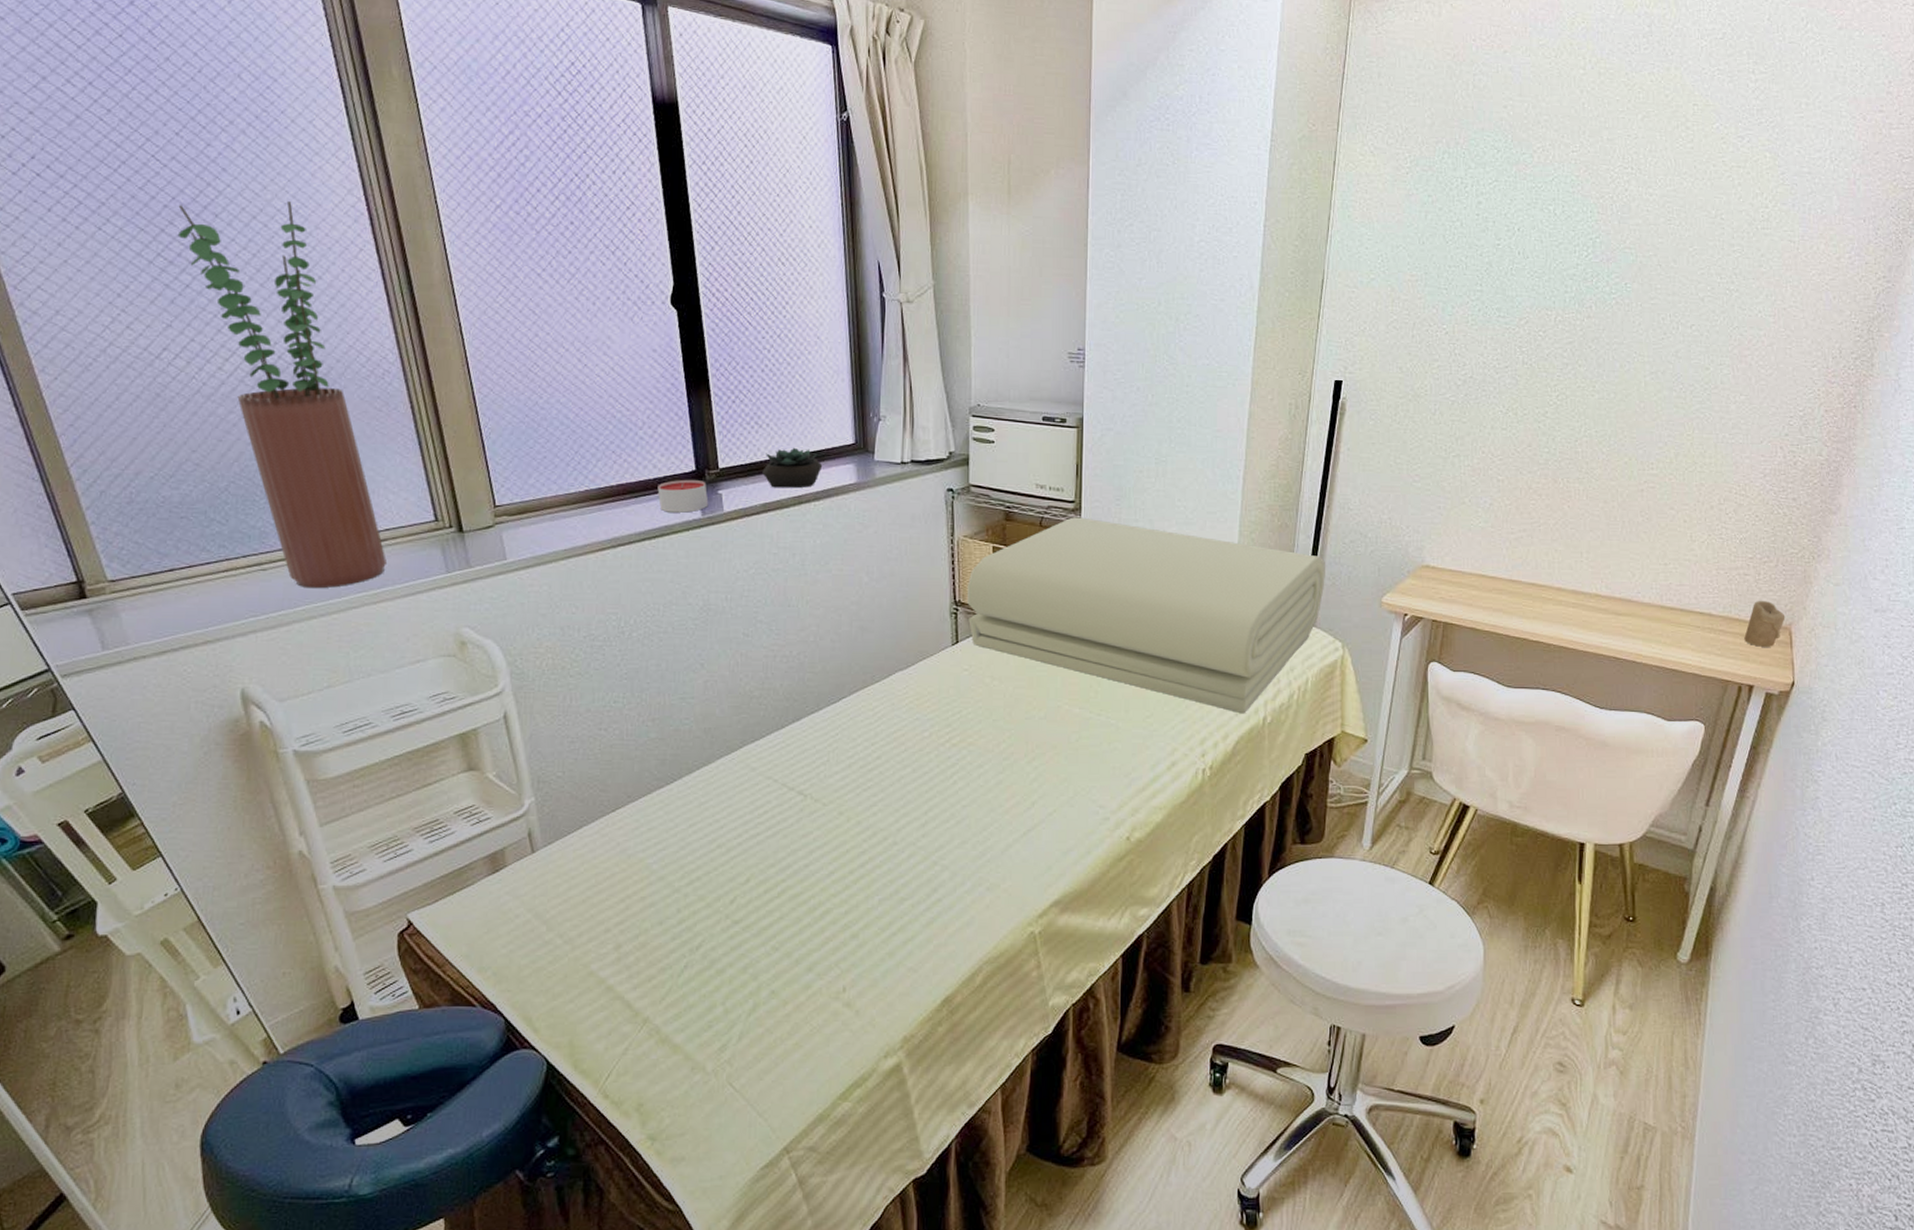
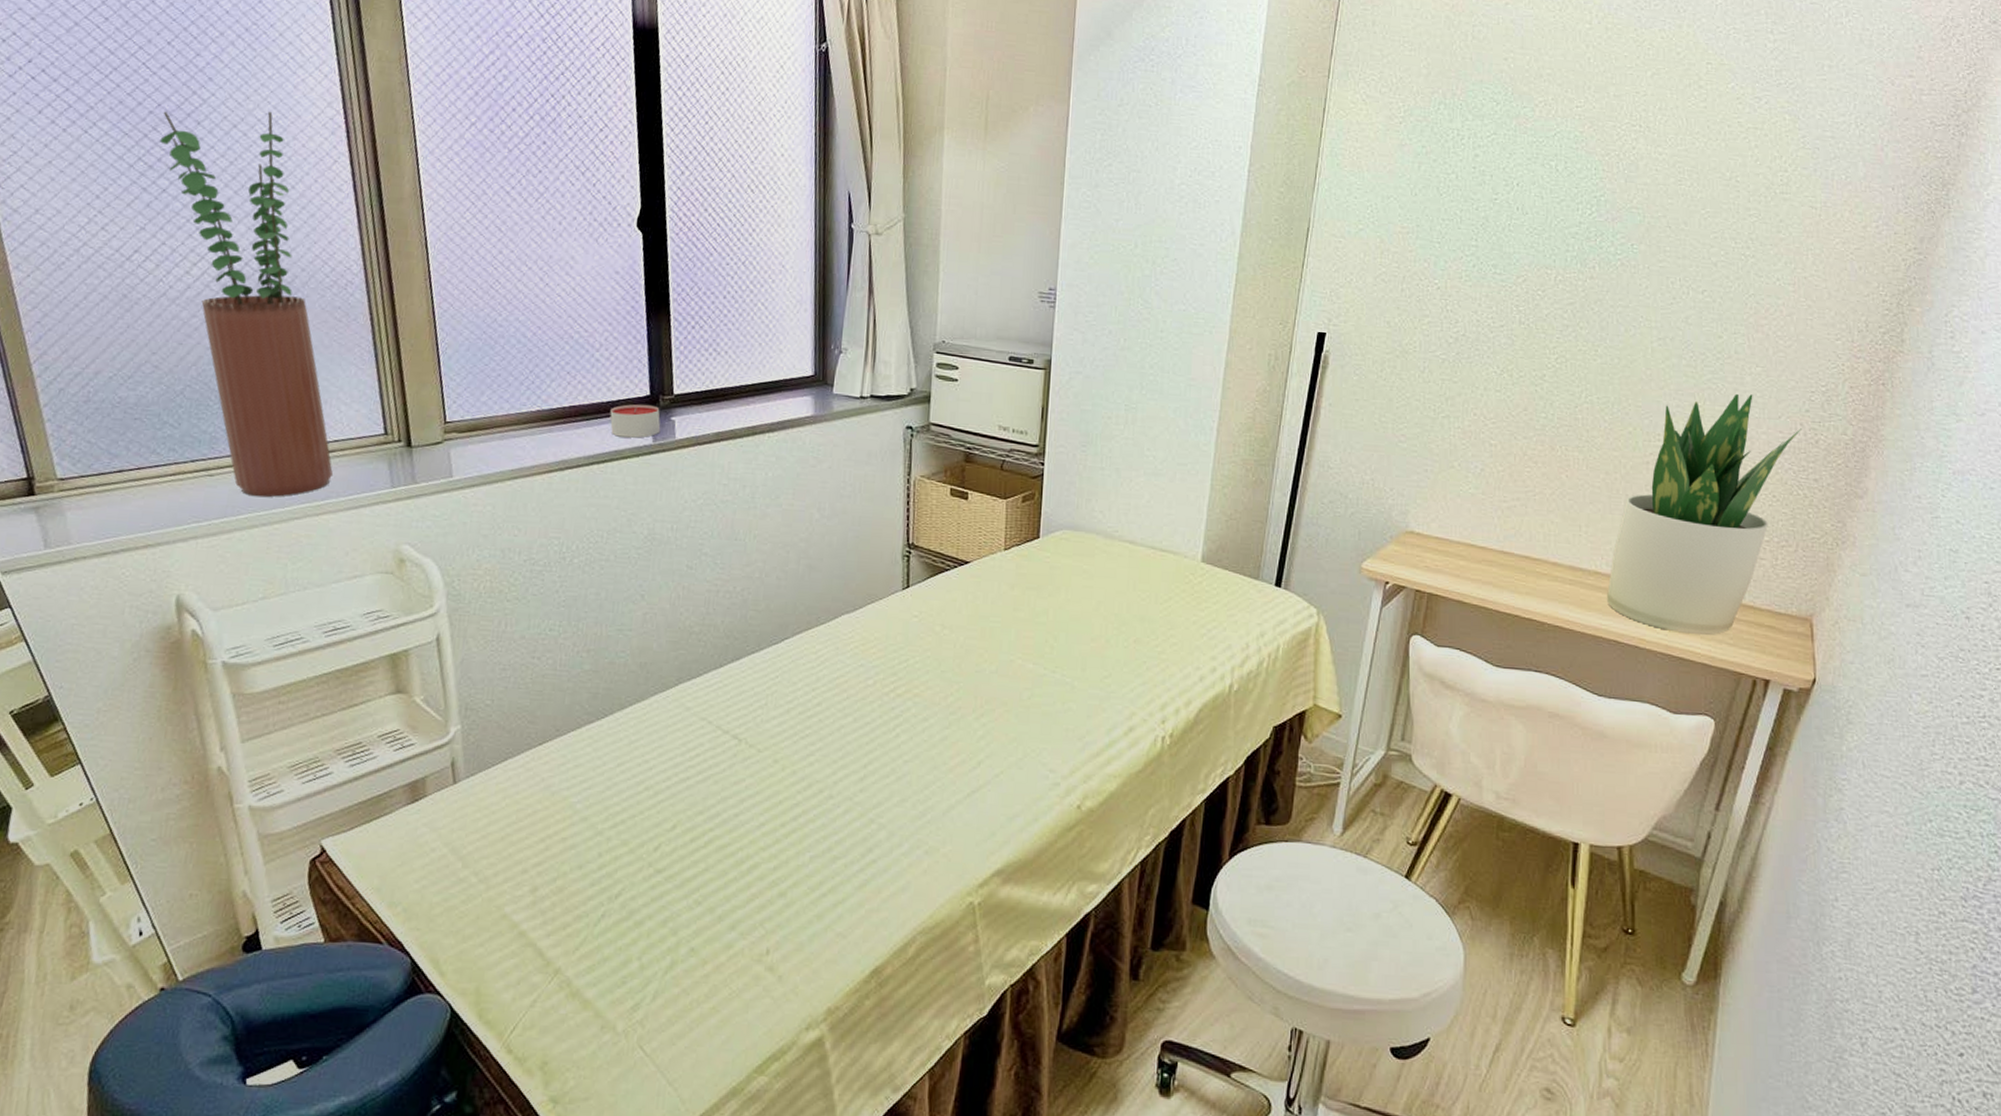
succulent plant: present [762,447,823,488] -> none [717,376,780,418]
towel: present [967,517,1325,714] -> none [921,461,1302,680]
planter: none [1607,421,1781,648] -> present [1607,393,1802,636]
candle: present [1744,601,1786,647] -> none [1759,588,1806,639]

